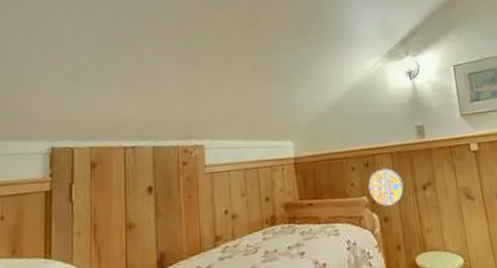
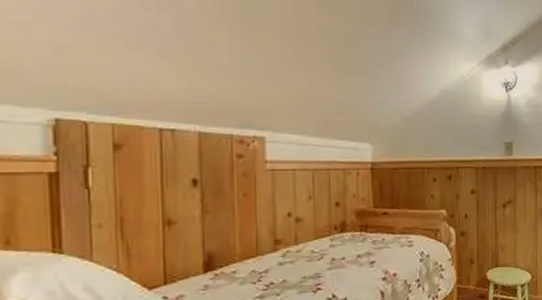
manhole cover: present [367,168,404,207] -> none [448,182,484,221]

